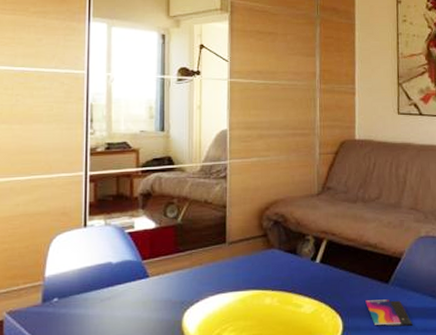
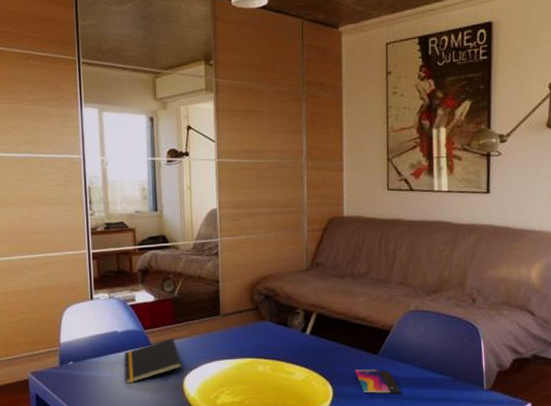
notepad: none [116,269,182,322] -> present [123,338,182,384]

